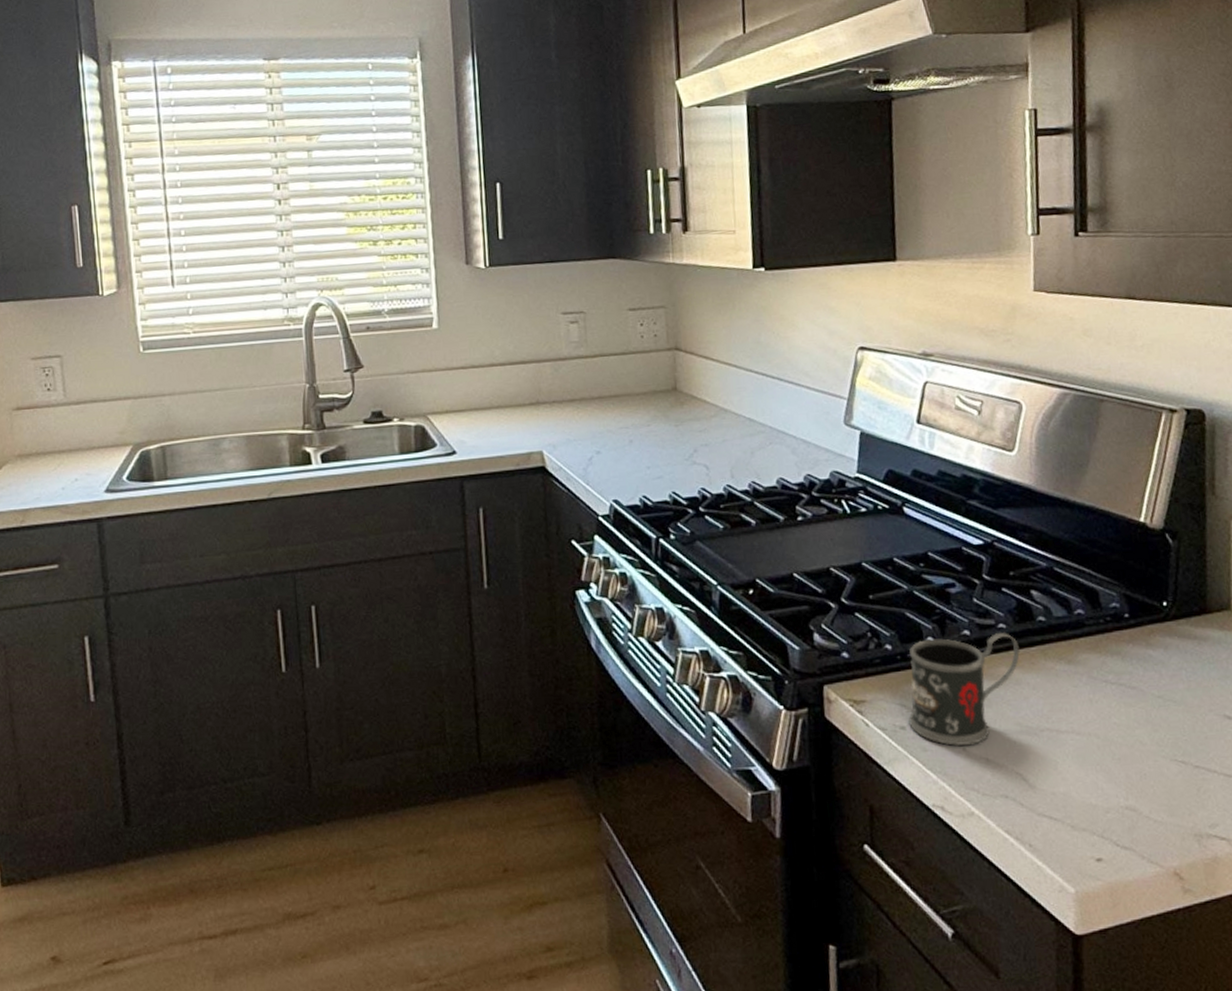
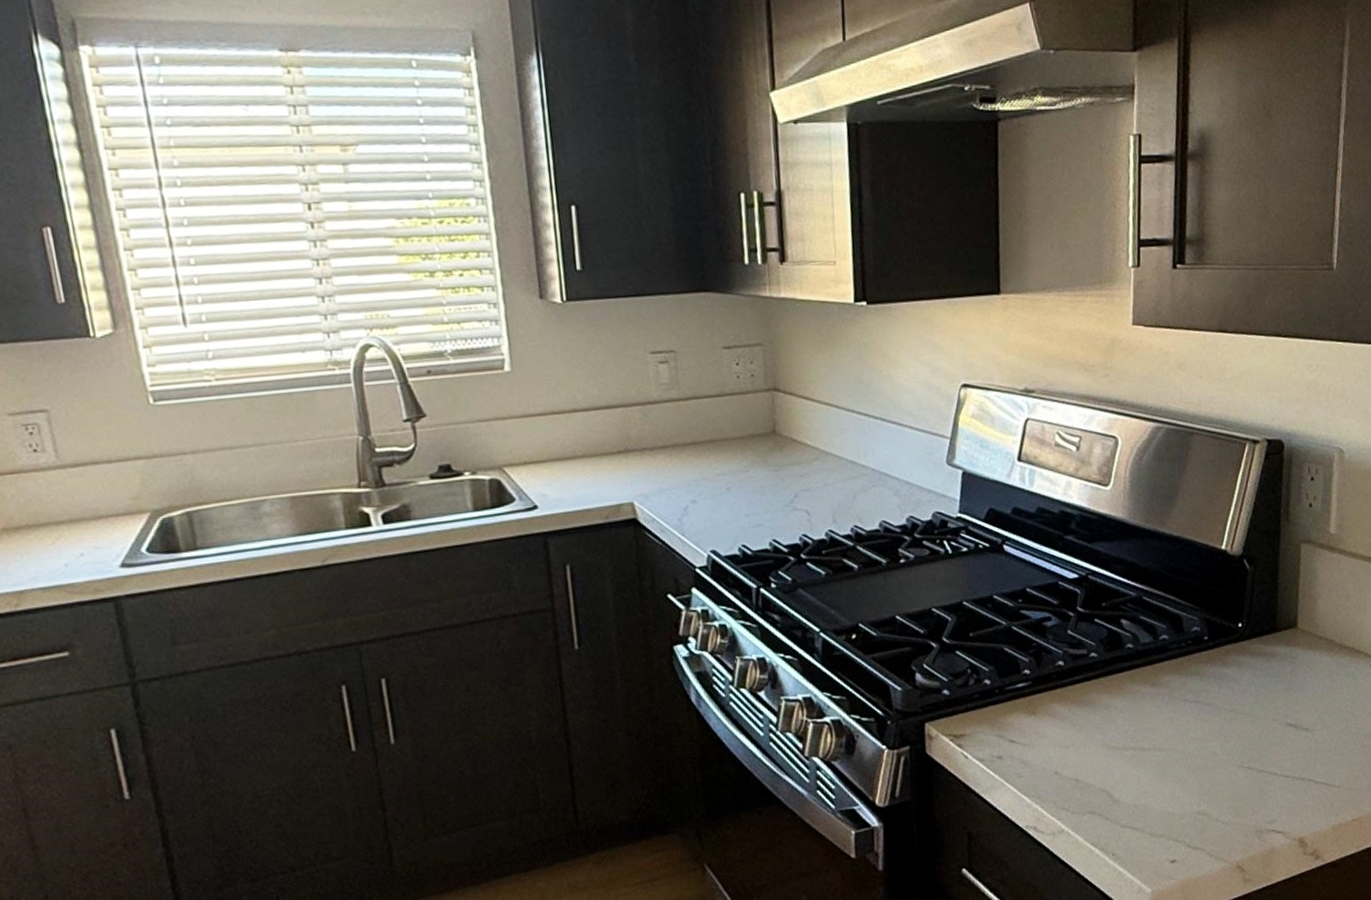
mug: present [908,631,1020,746] -> none [1005,660,1109,770]

